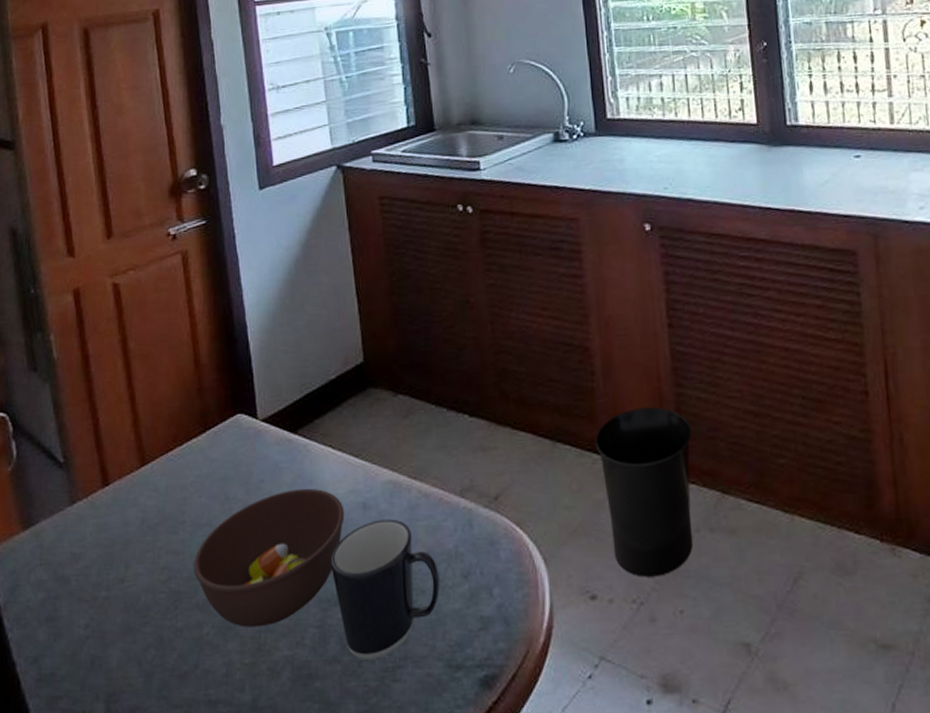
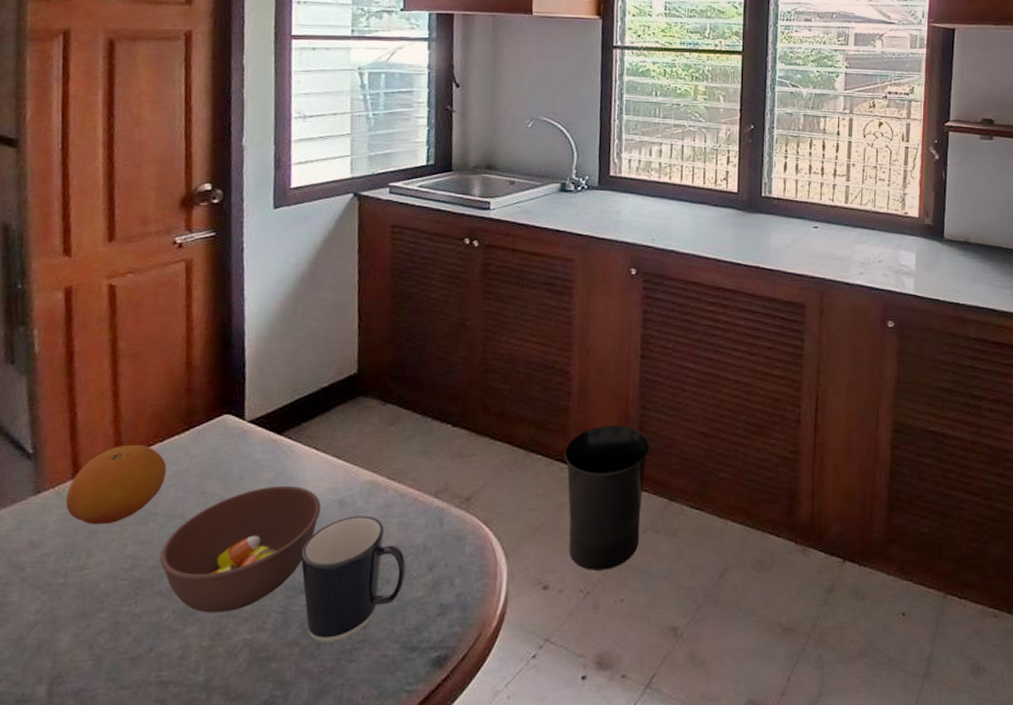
fruit: none [99,449,189,535] -> present [65,444,167,525]

